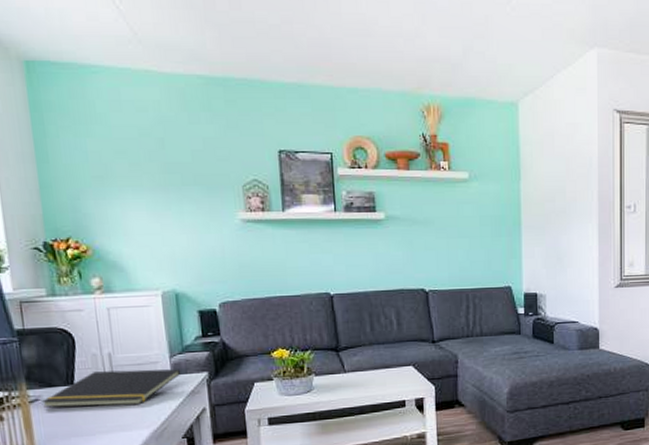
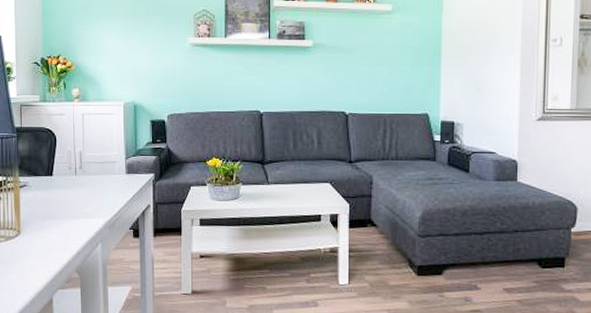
notepad: present [41,369,181,408] -> none [28,166,133,197]

